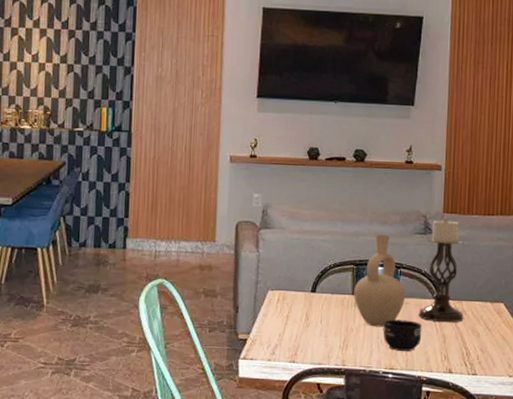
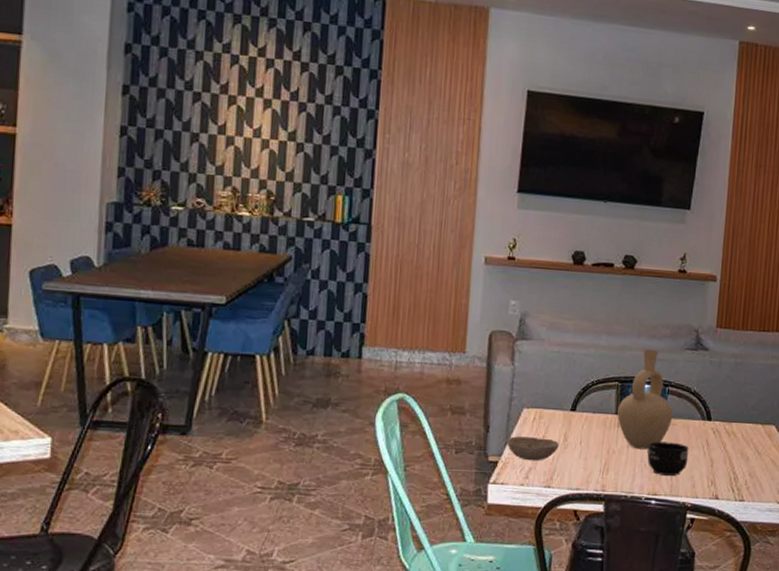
bowl: none [254,316,301,339] -> present [506,436,559,461]
candle holder: present [418,217,464,323] -> none [685,332,737,446]

